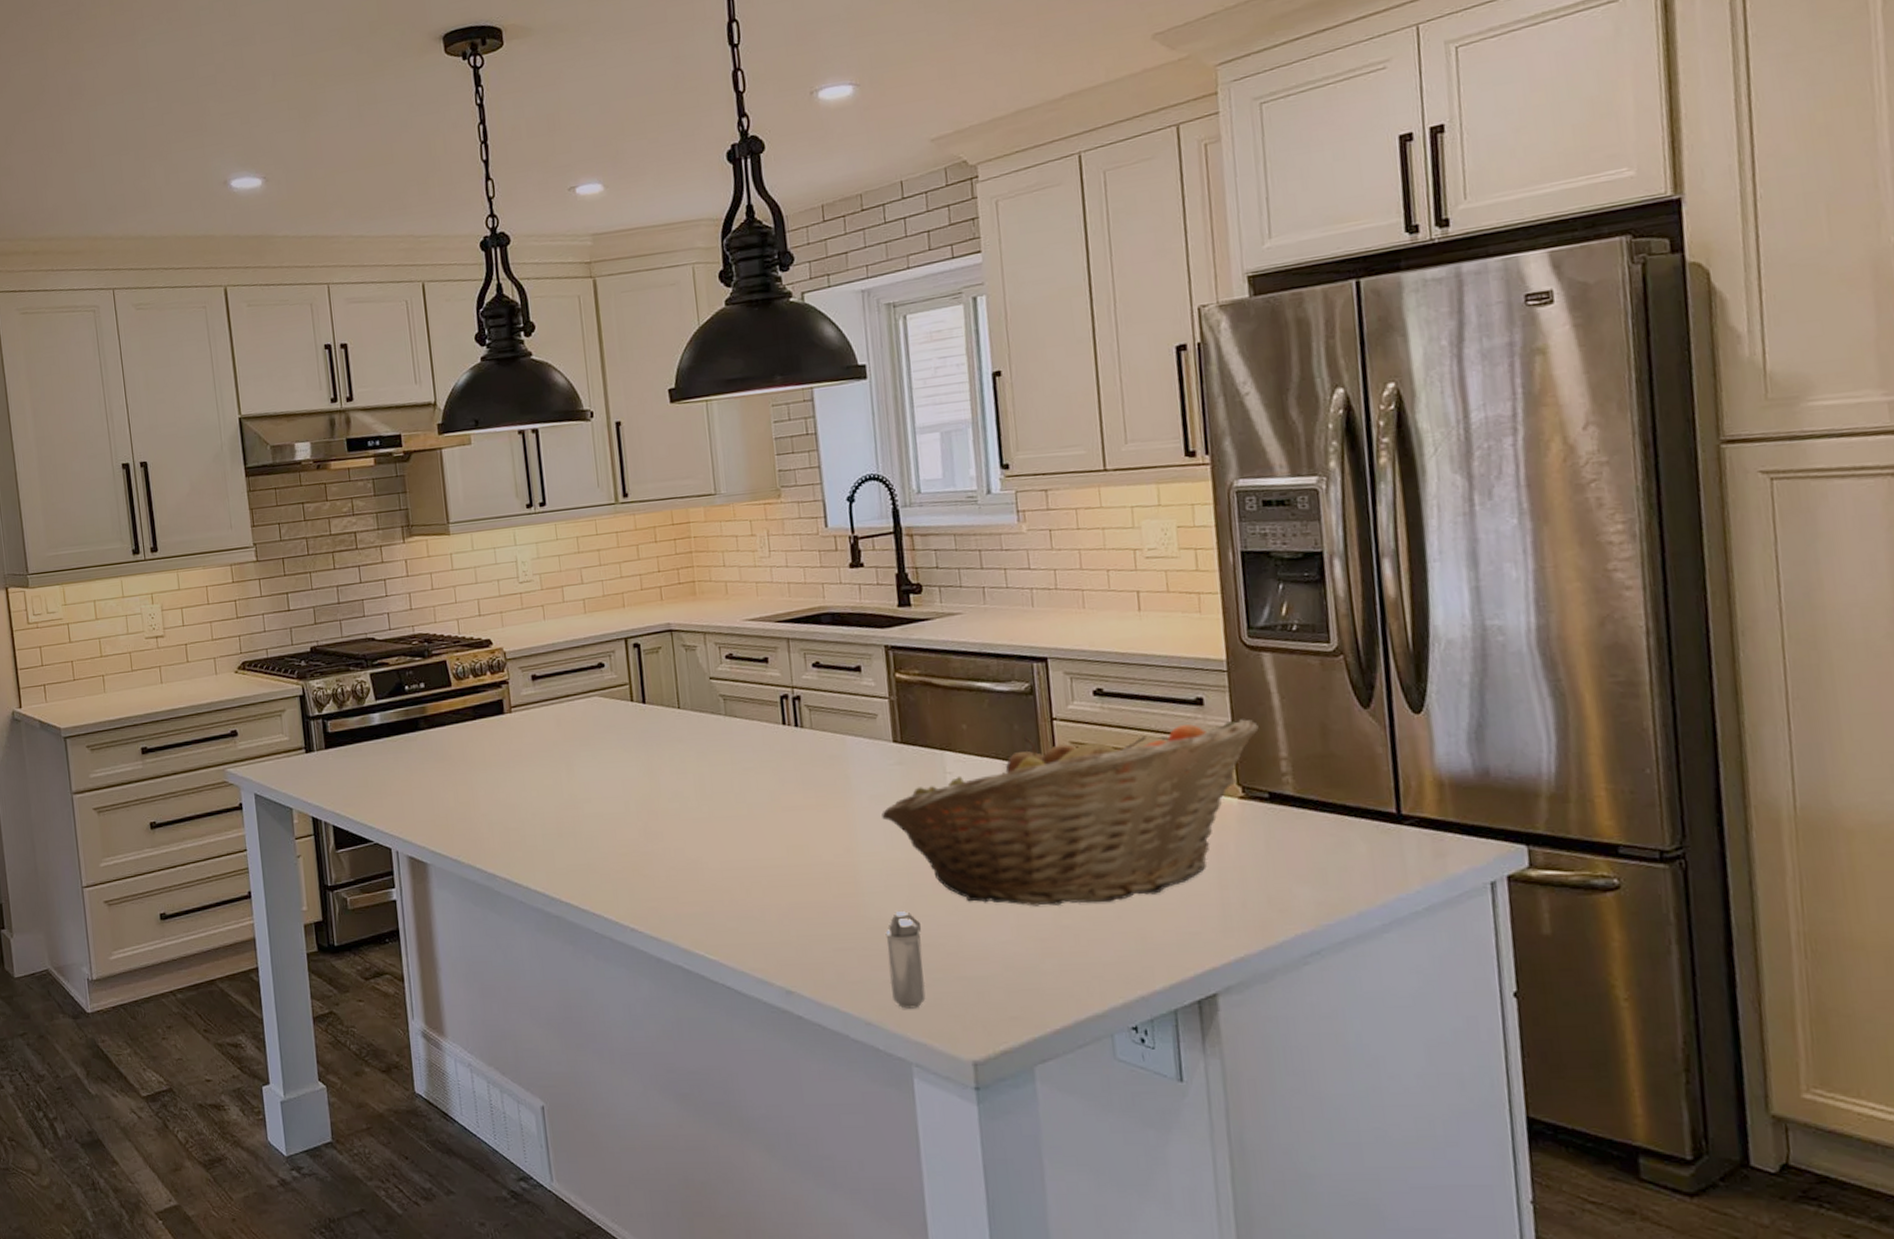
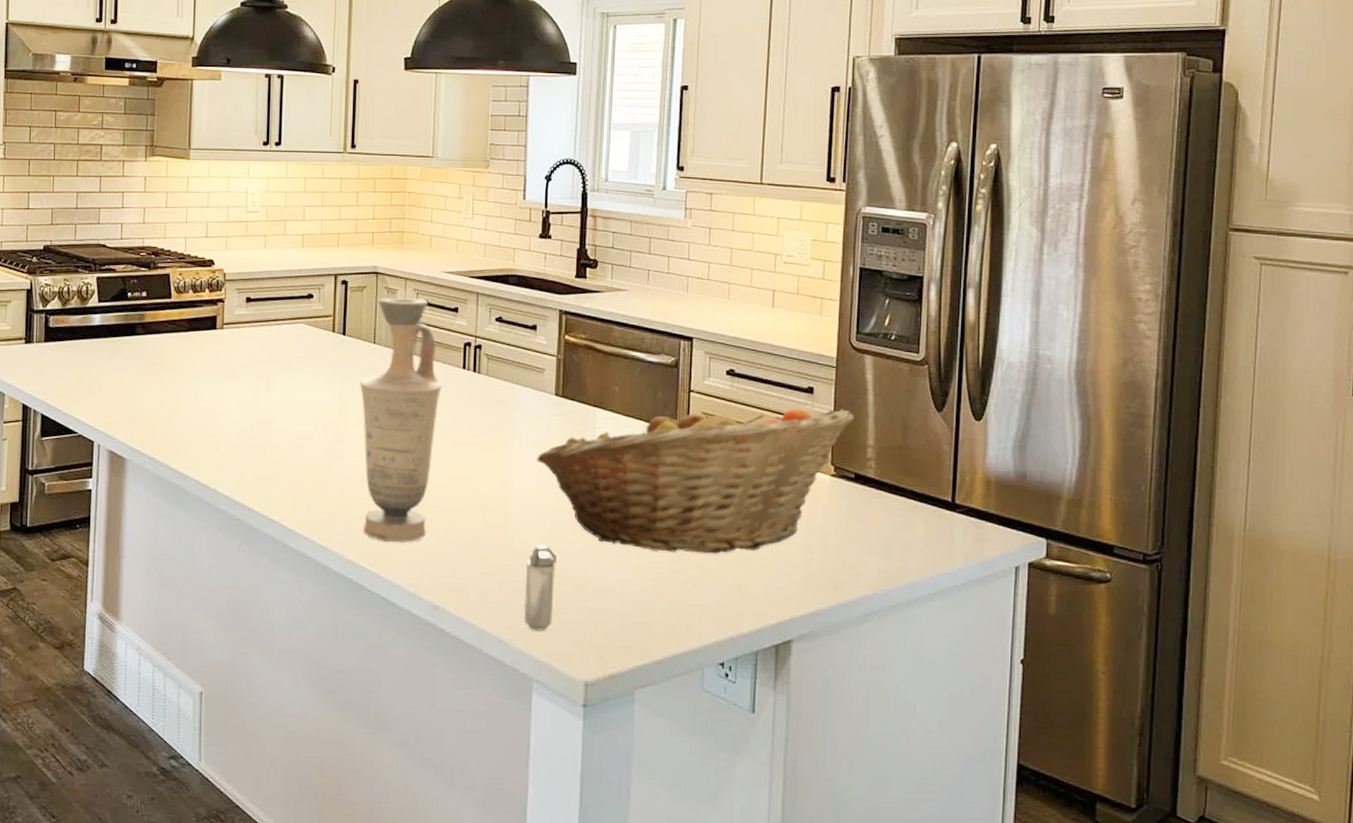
vase: none [669,653,767,925] -> present [360,297,442,542]

